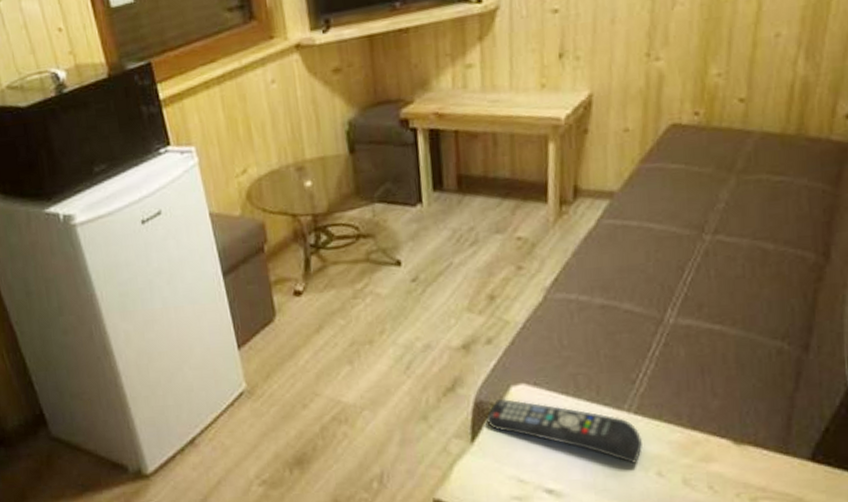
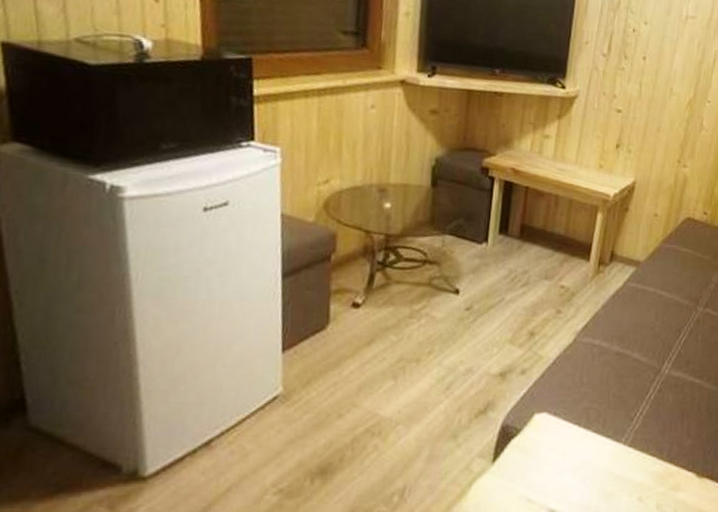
remote control: present [485,398,642,464] -> none [508,424,631,489]

